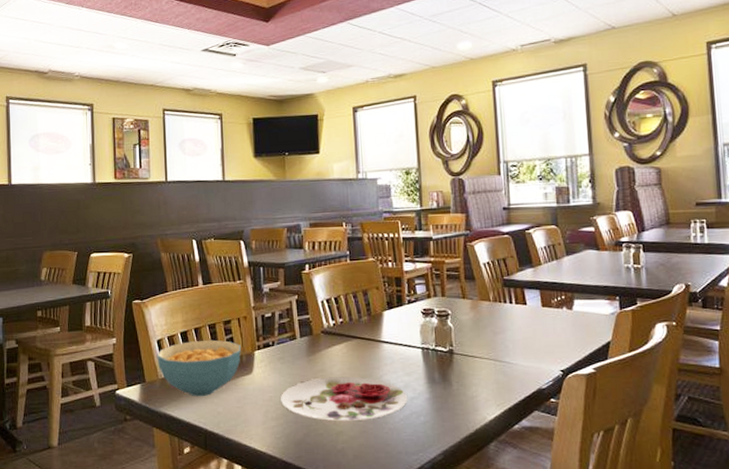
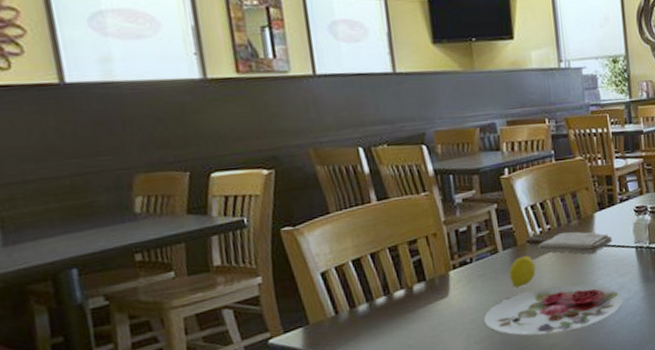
cereal bowl: present [157,339,241,397] -> none [322,263,433,332]
fruit: none [304,344,328,374] -> present [509,254,536,288]
washcloth: none [330,326,400,350] -> present [537,231,612,254]

